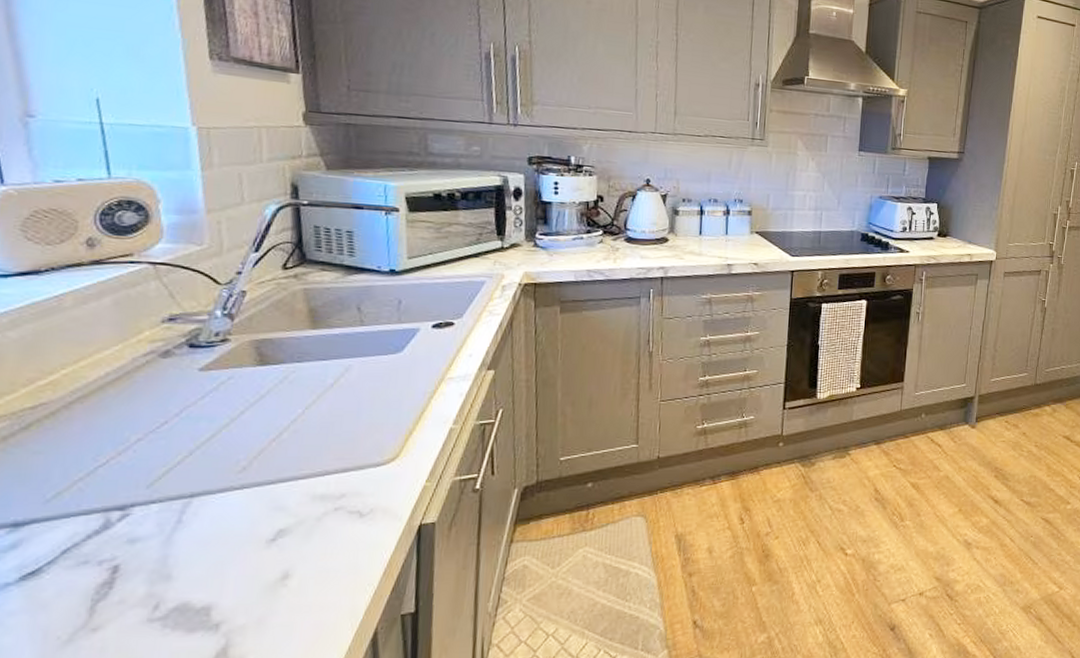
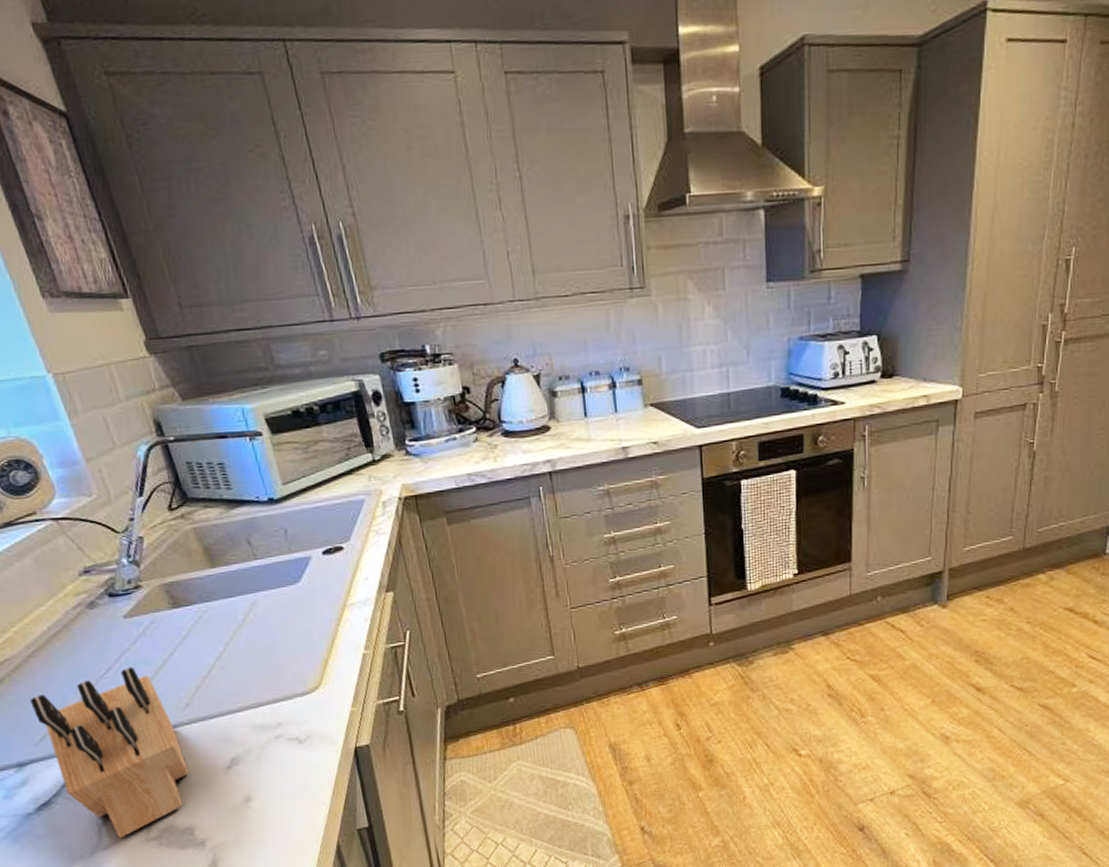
knife block: none [55,422,225,617] -> present [30,667,189,838]

